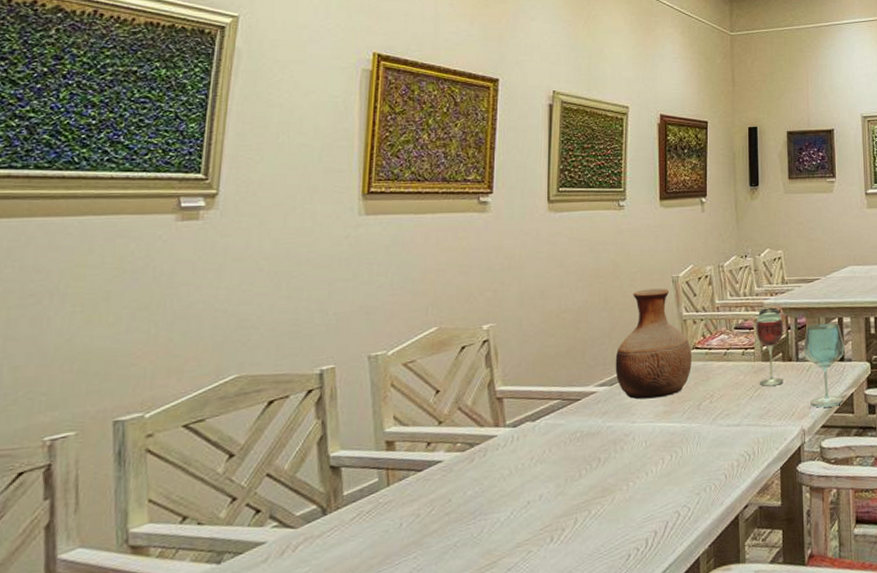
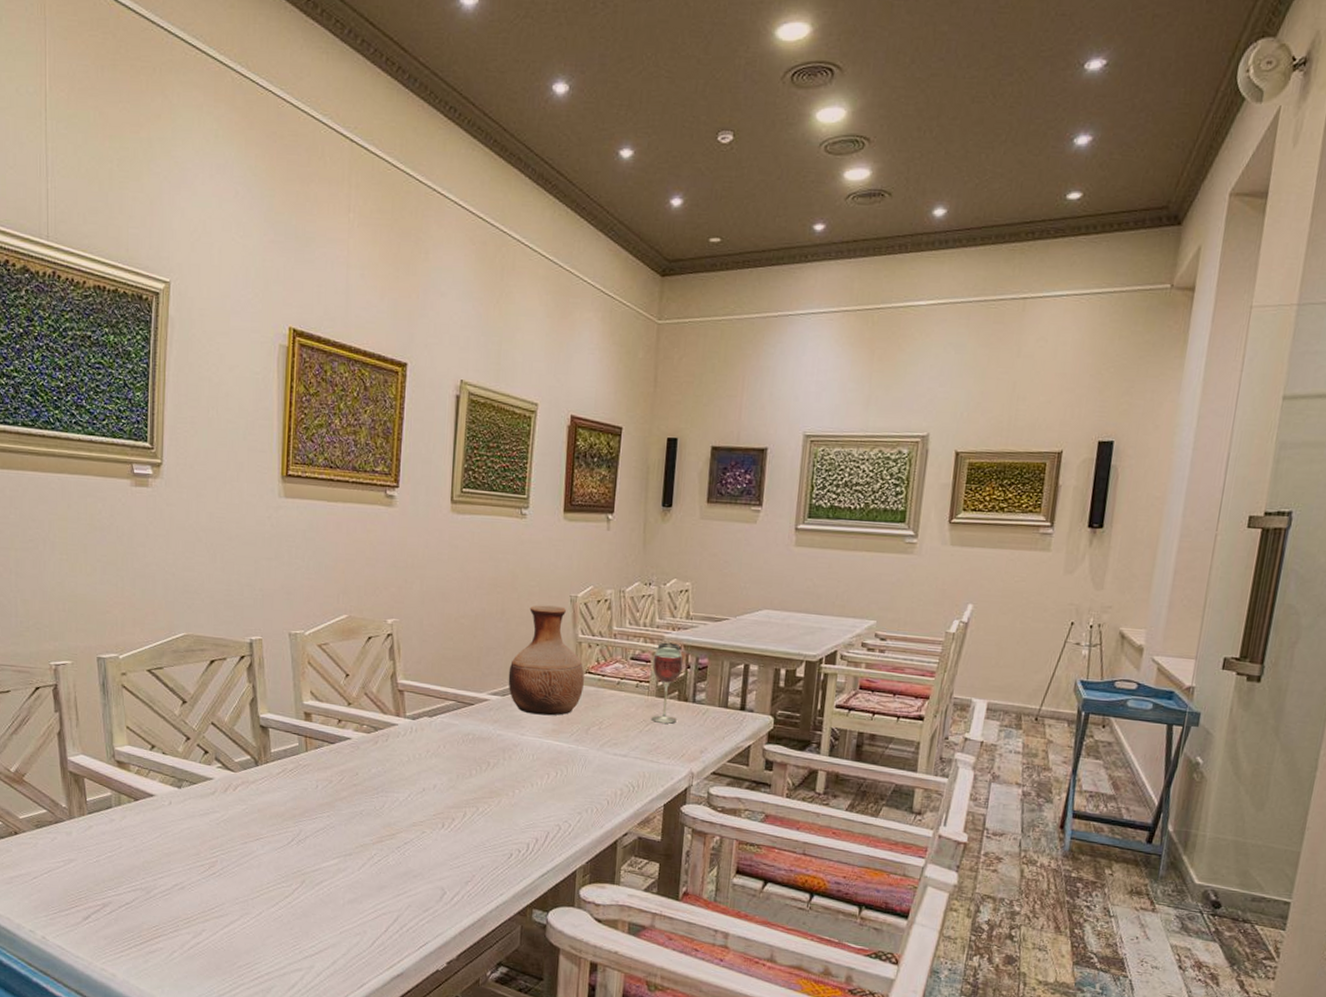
wine glass: present [803,323,846,408] -> none [701,667,748,756]

